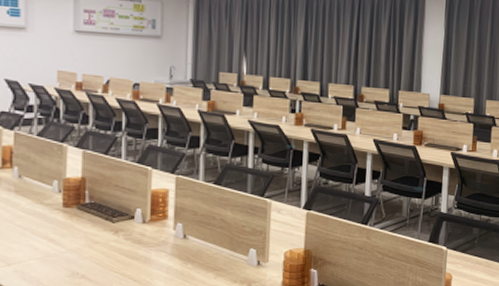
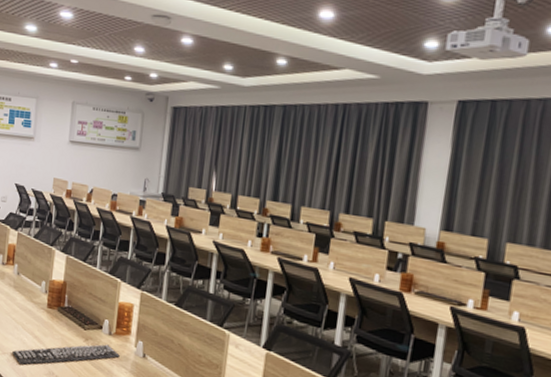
keyboard: none [20,233,157,273] -> present [12,344,120,365]

